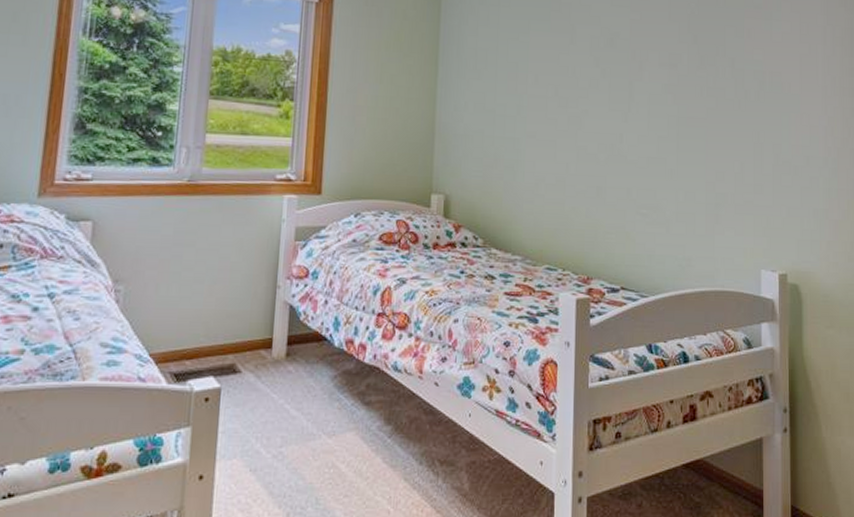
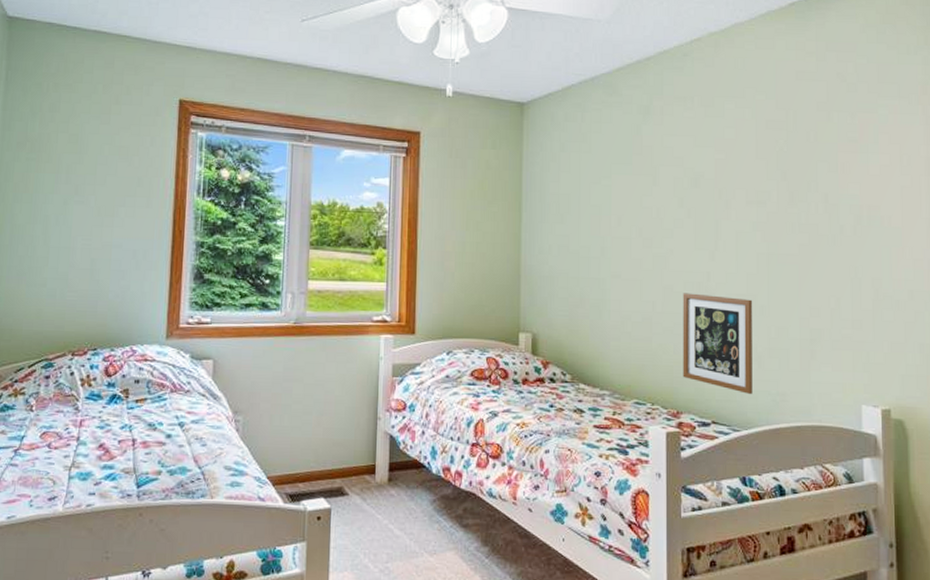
picture frame: none [594,155,662,259] -> present [682,293,753,394]

